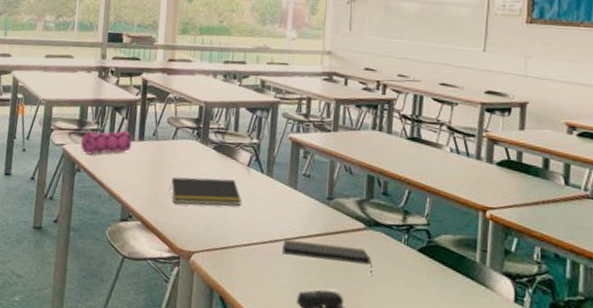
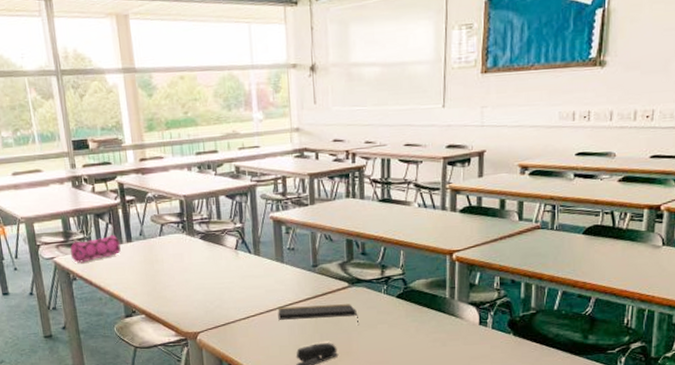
notepad: present [169,177,241,206] -> none [165,264,235,294]

